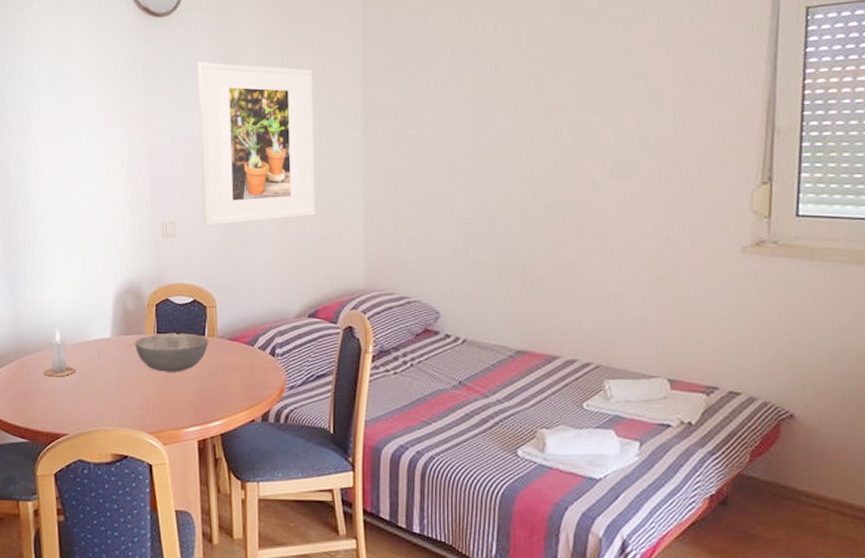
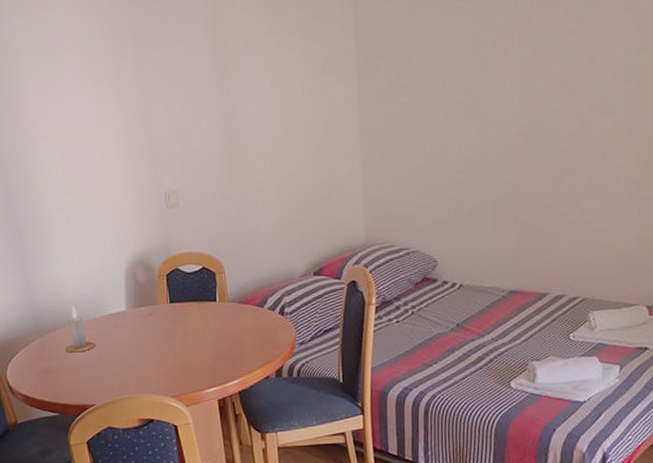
bowl: present [135,332,209,372] -> none [150,300,221,339]
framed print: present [197,62,316,226] -> none [184,19,315,193]

